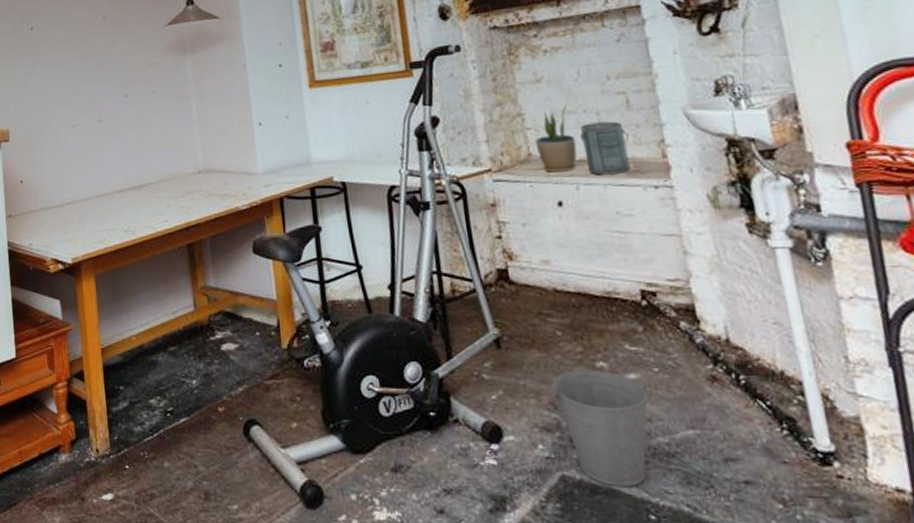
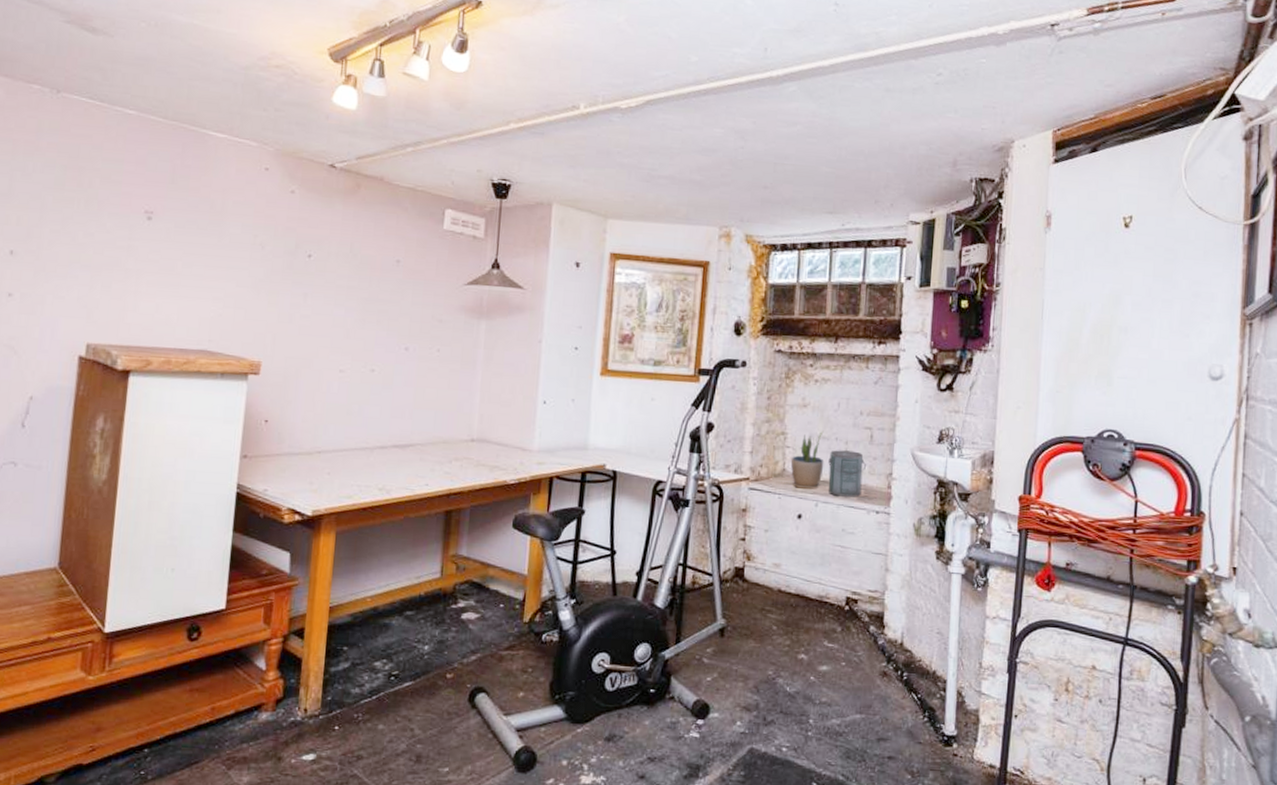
bucket: present [551,369,648,486] -> none [758,659,833,759]

